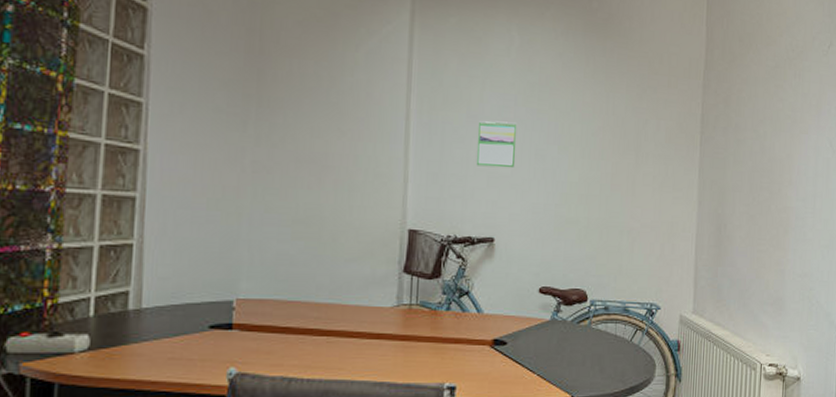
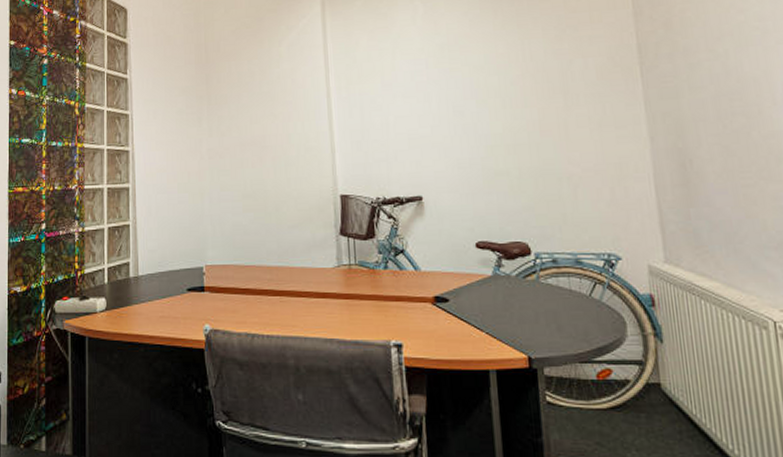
calendar: present [476,120,518,169] -> none [394,84,434,130]

